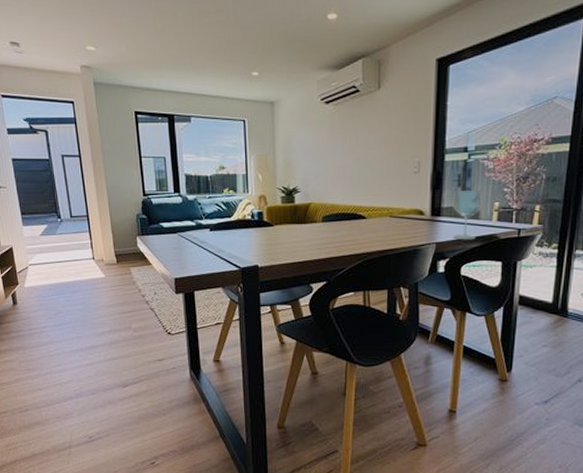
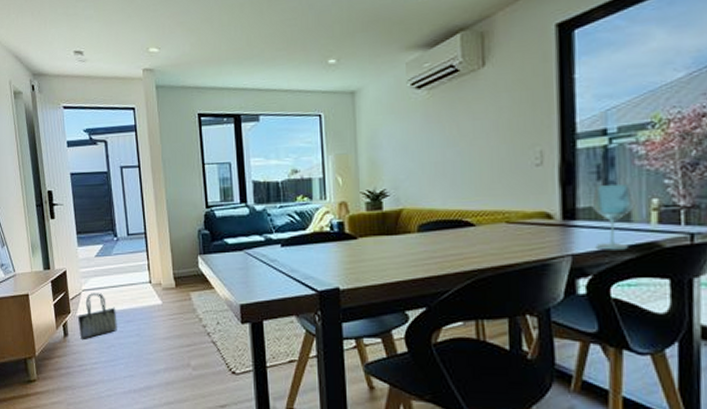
tote bag: none [25,267,65,307] -> present [77,293,118,339]

